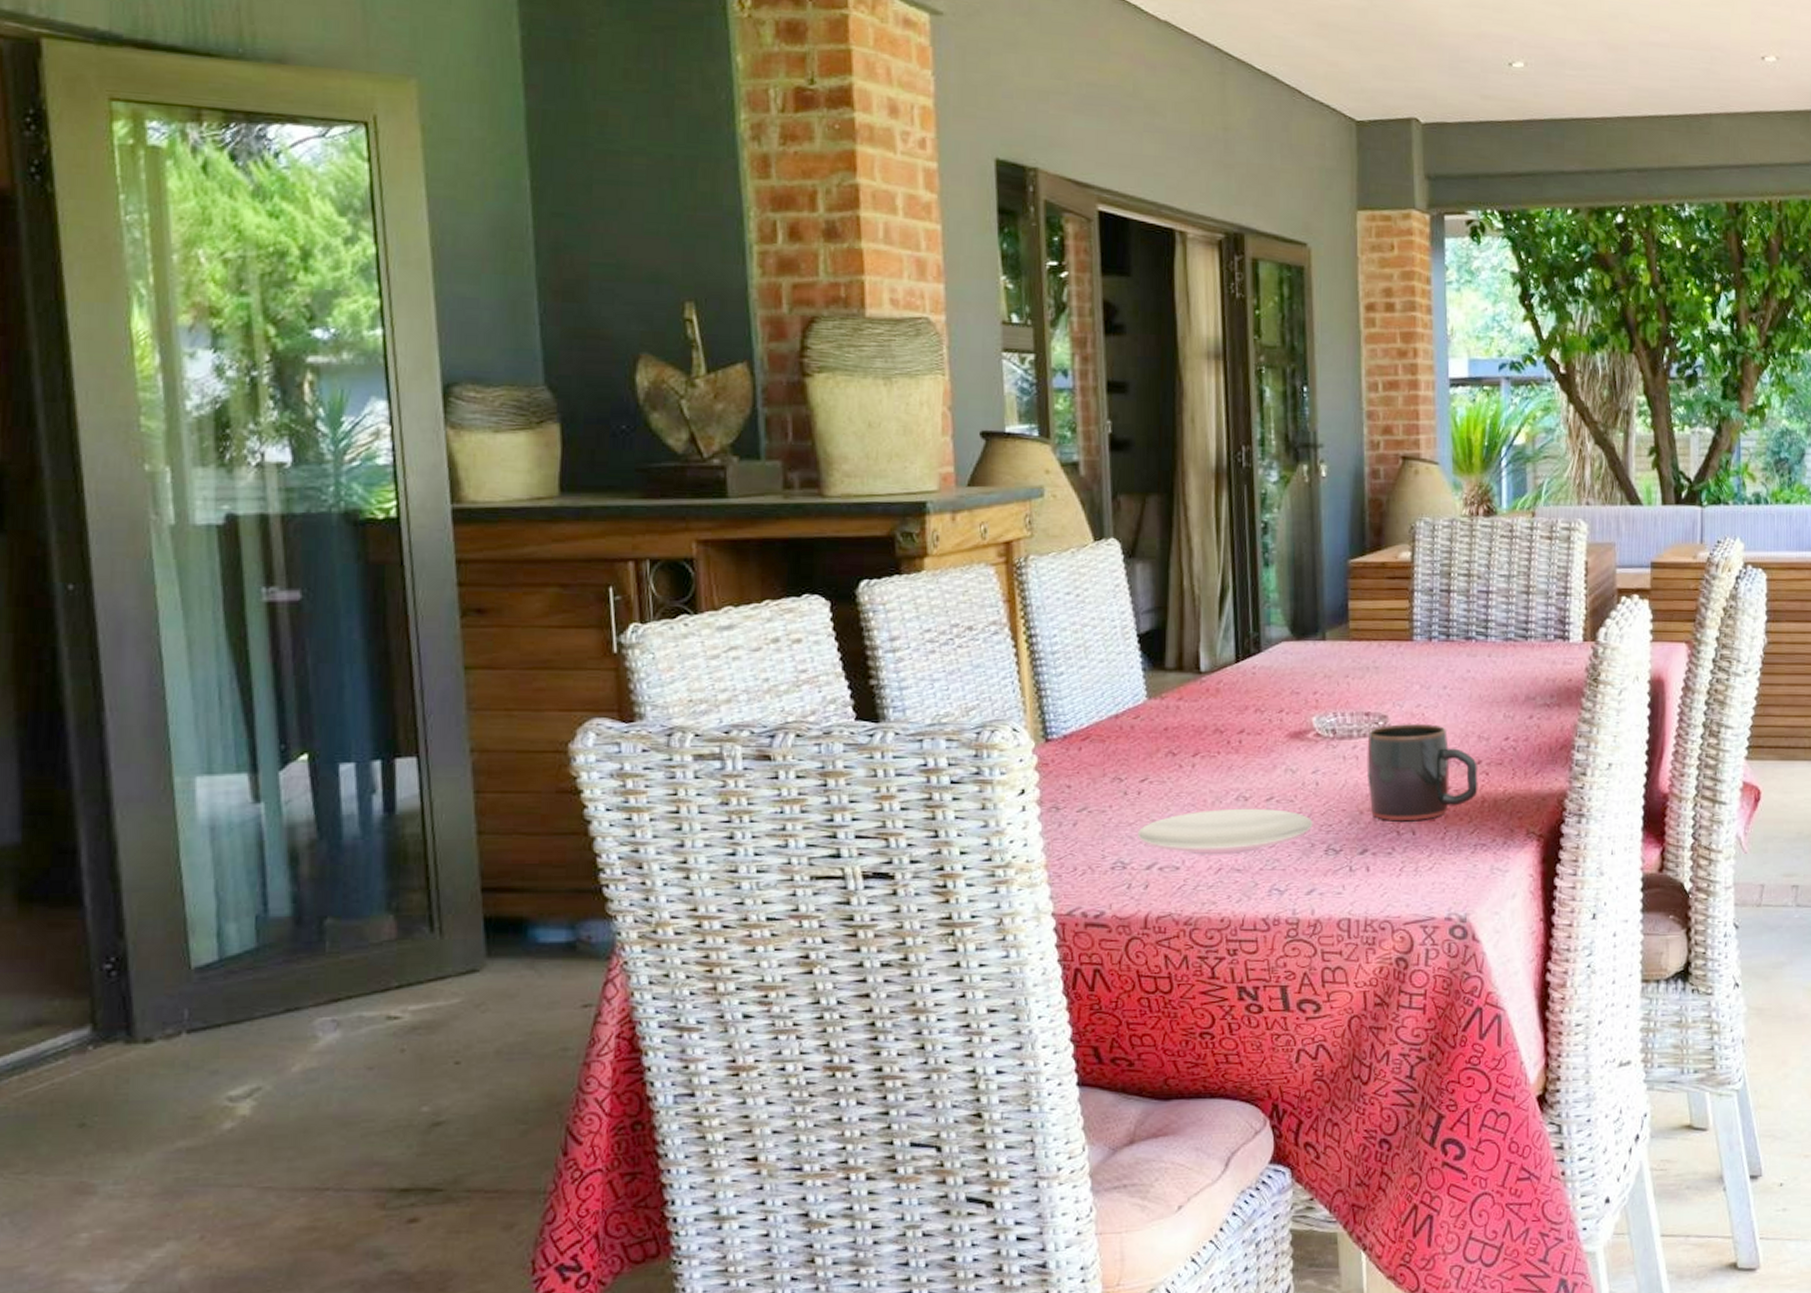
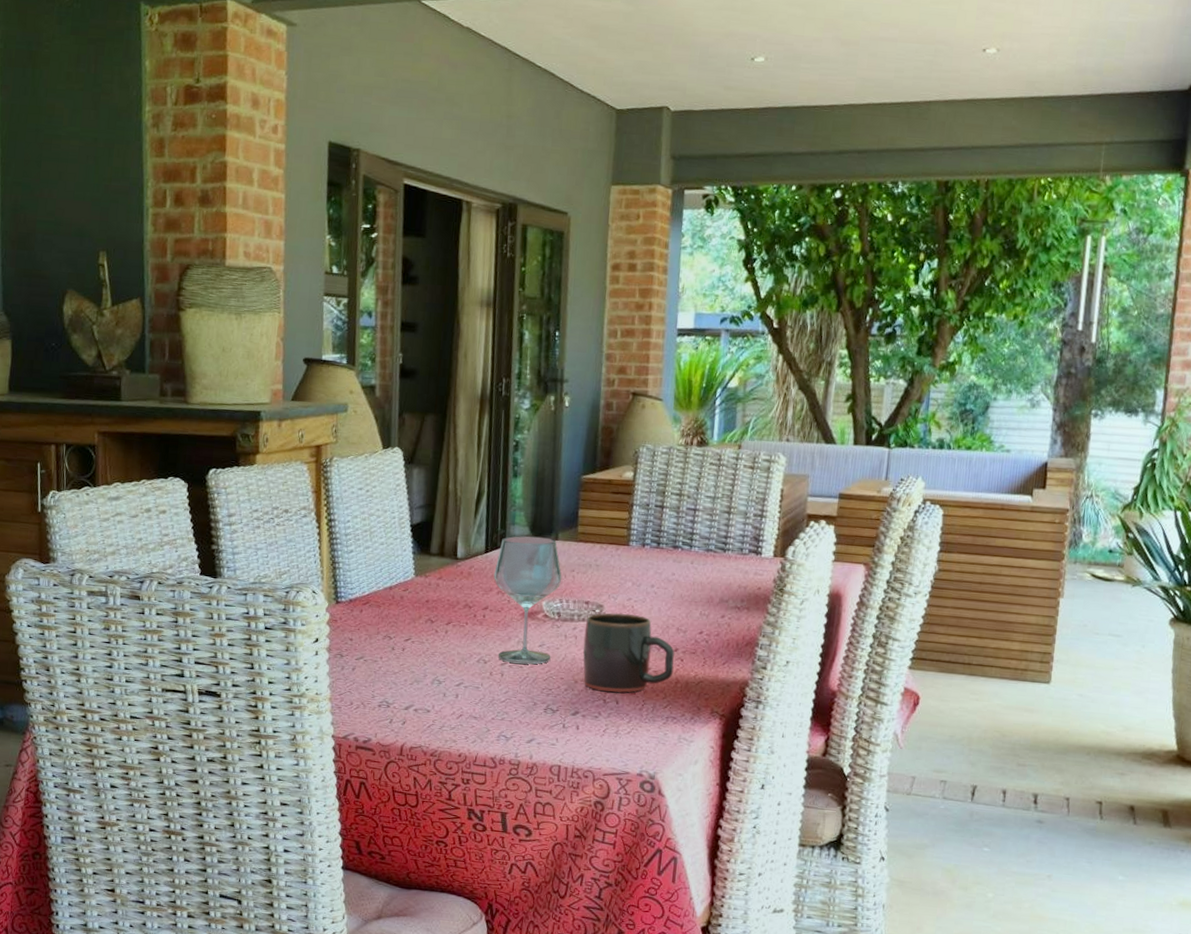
plate: present [1137,808,1313,855] -> none [400,668,537,705]
wine glass: none [1249,637,1334,797] -> present [493,535,562,665]

